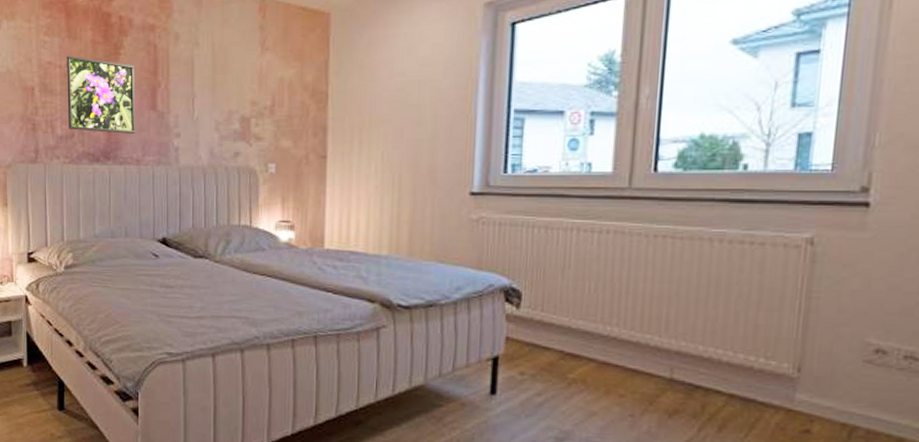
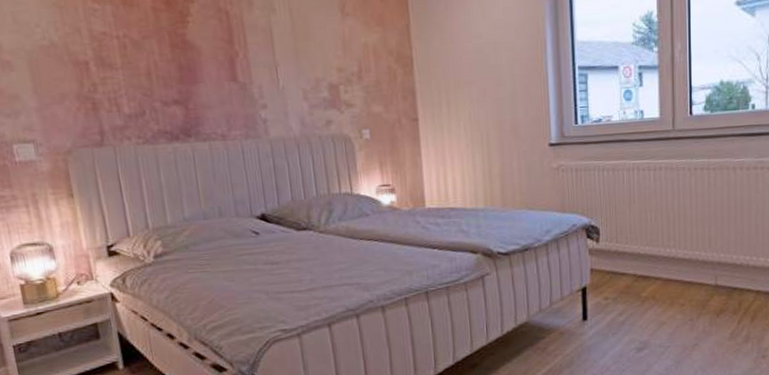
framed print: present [66,55,135,135] -> none [124,24,216,109]

